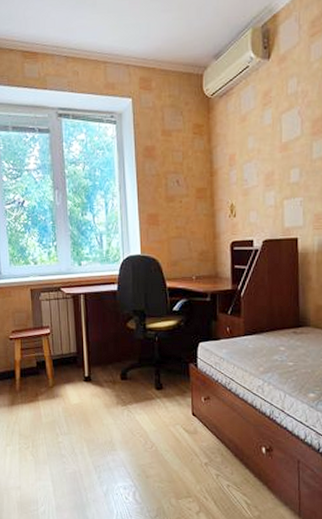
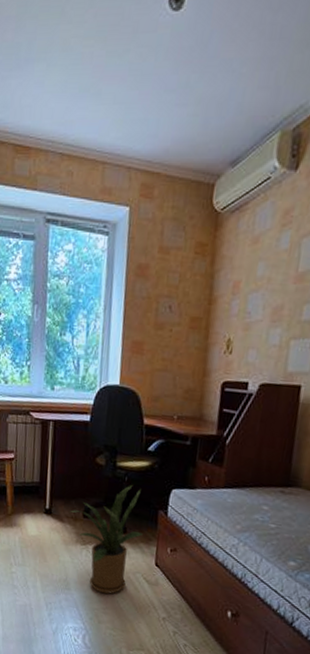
house plant: none [108,343,177,450] -> present [70,484,143,595]

